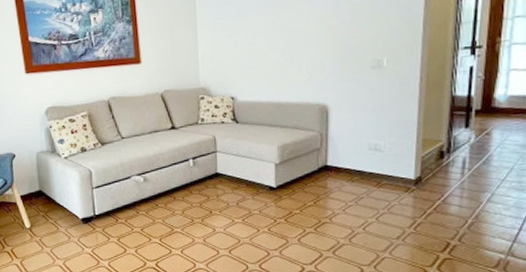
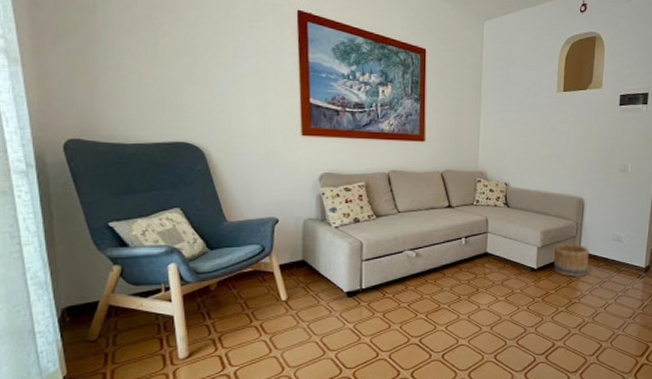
basket: none [294,155,340,194] -> present [553,242,589,277]

